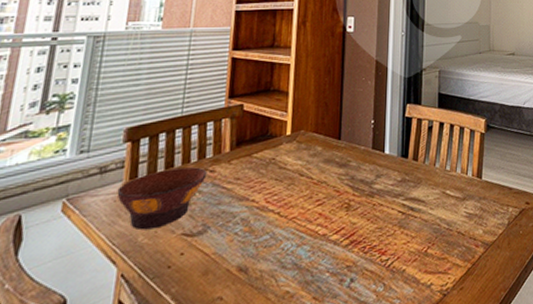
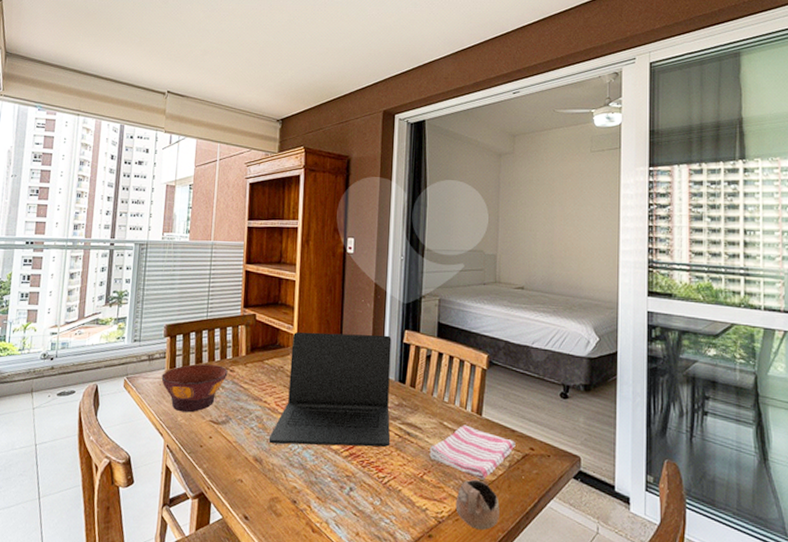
laptop: none [256,111,394,248] -> present [268,332,392,448]
dish towel: none [433,190,513,243] -> present [429,425,516,480]
cup: none [460,242,501,294] -> present [455,479,500,530]

